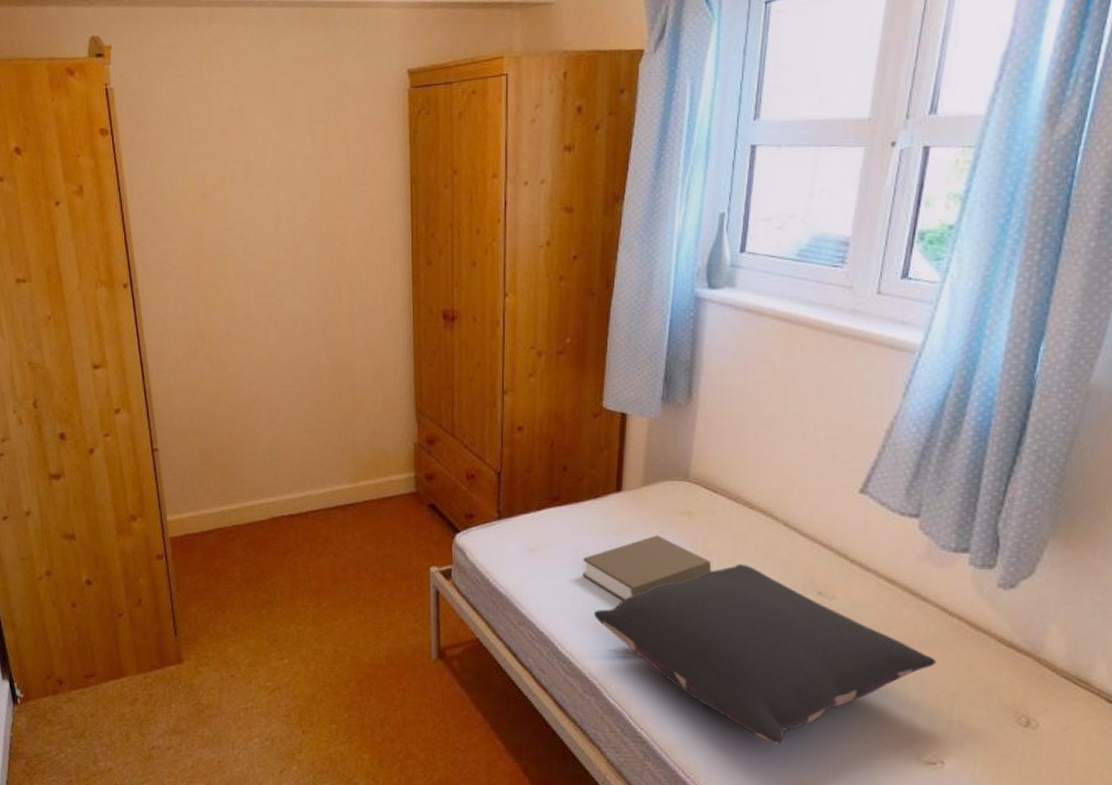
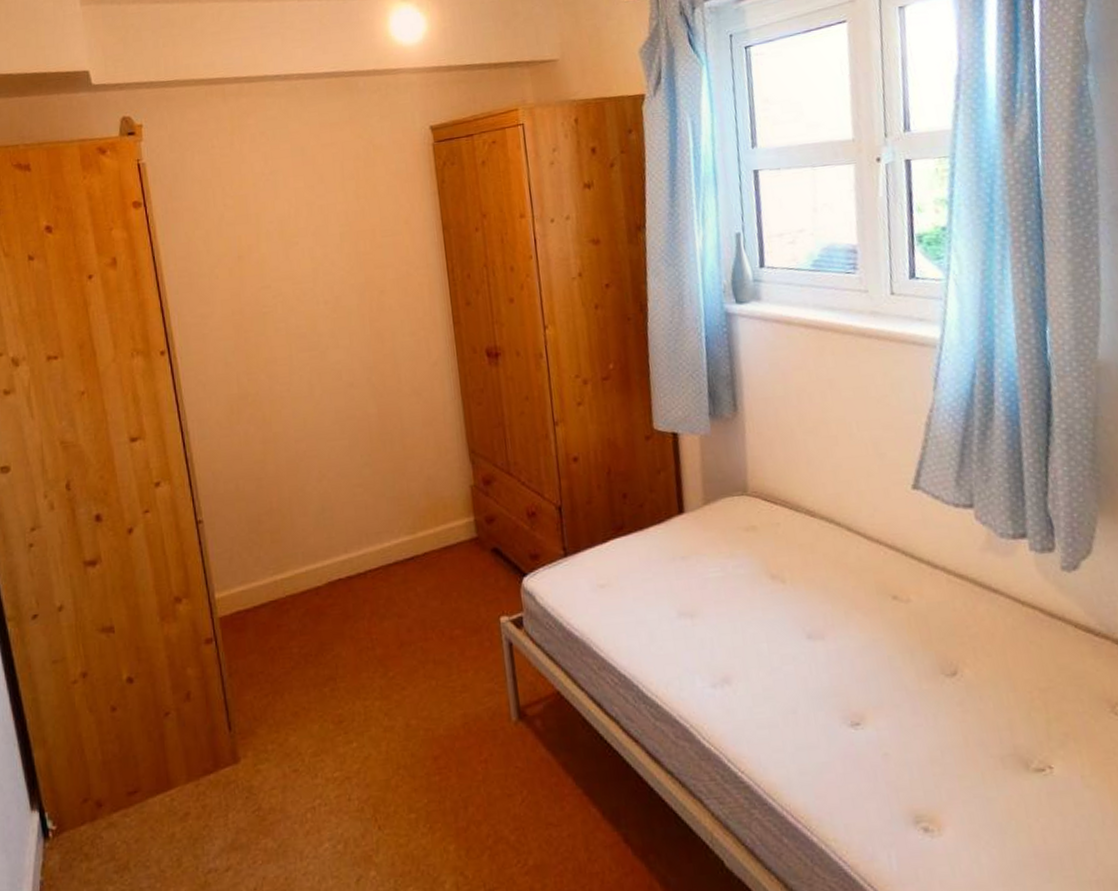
book: present [582,535,712,601] -> none [655,554,786,630]
pillow: present [593,563,937,744] -> none [674,575,1022,771]

